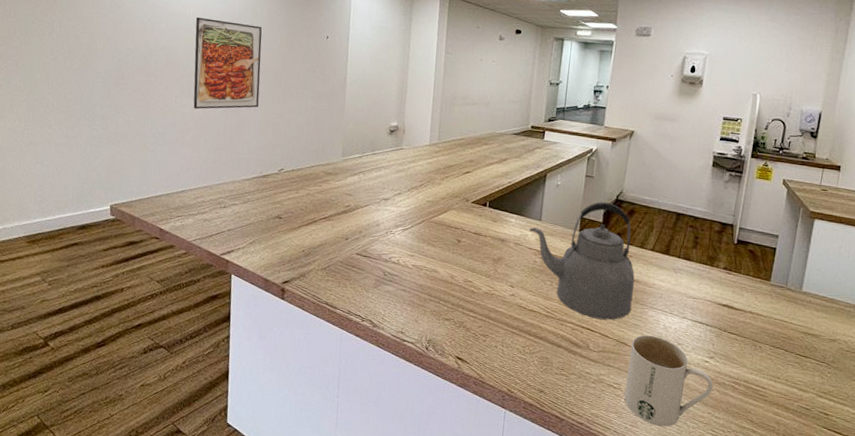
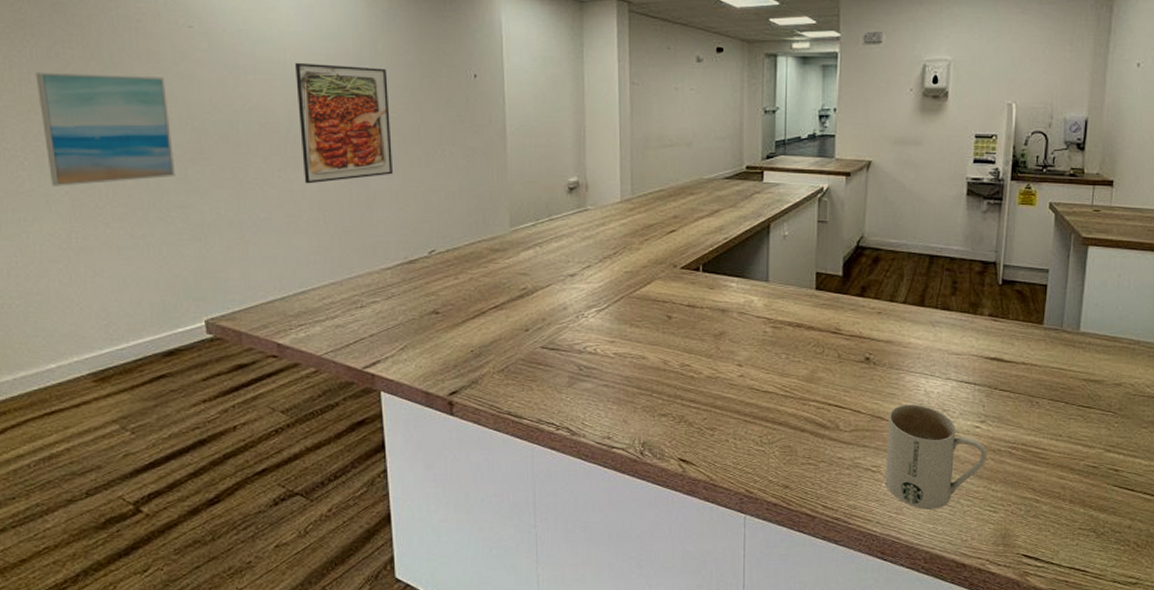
wall art: none [14,9,103,95] -> present [35,72,176,186]
kettle: present [529,202,635,320] -> none [755,251,886,393]

